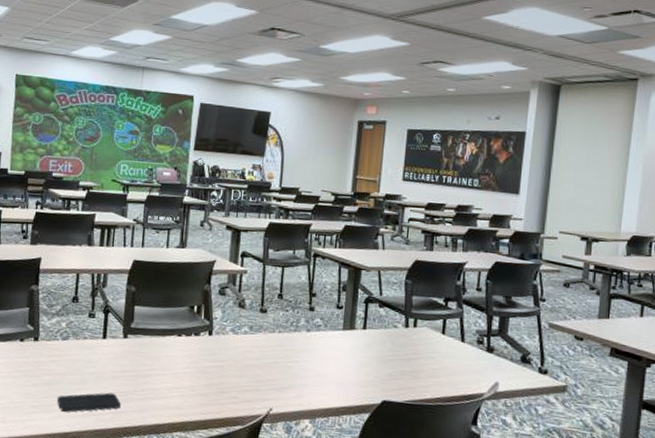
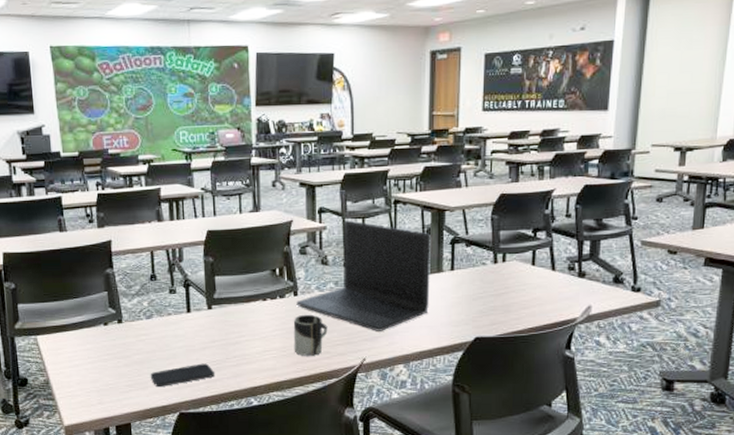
cup: none [202,355,238,399] -> present [293,314,328,356]
laptop: none [210,267,346,382] -> present [296,220,430,331]

